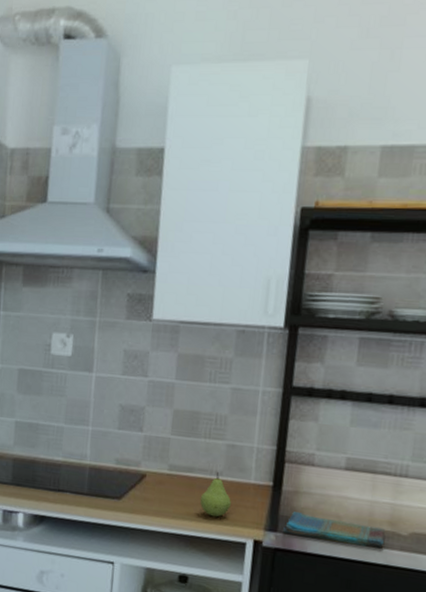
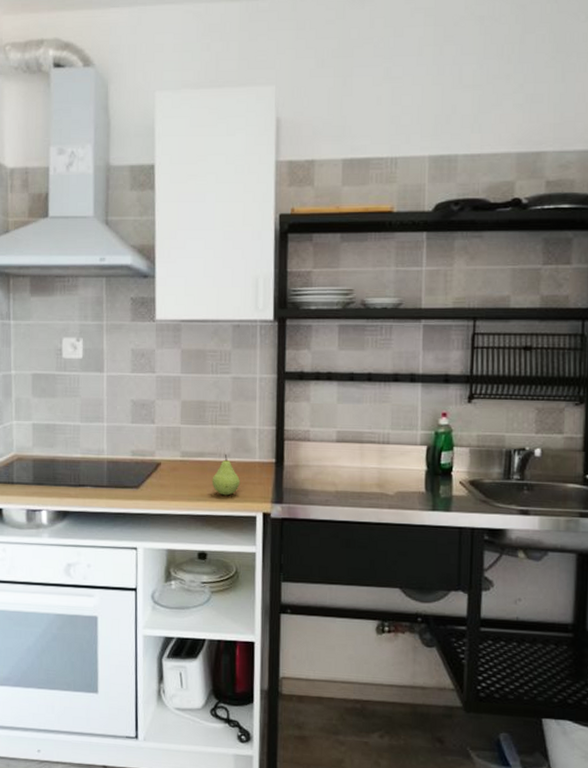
dish towel: present [283,512,385,550] -> none [288,484,375,510]

